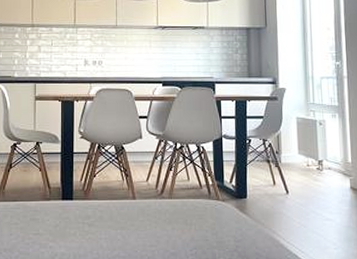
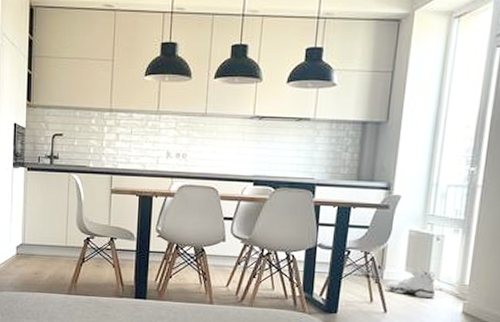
sneaker: none [284,150,327,178] -> present [385,268,436,299]

